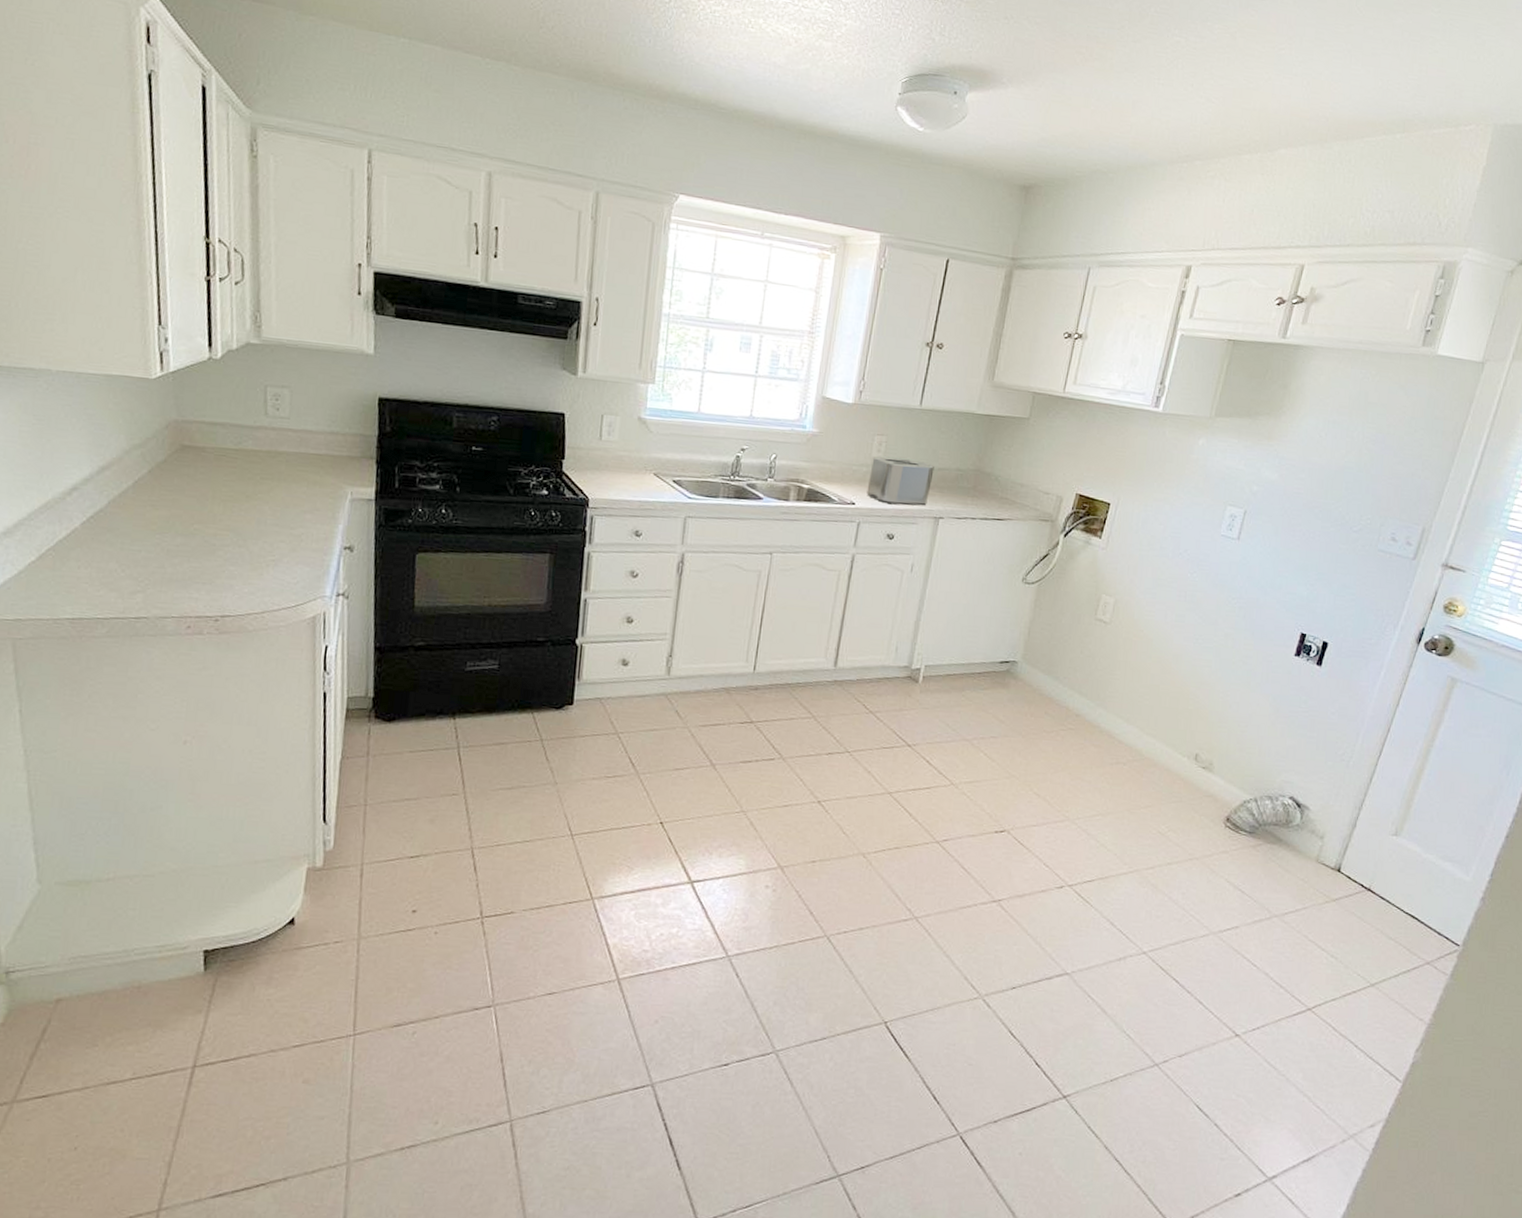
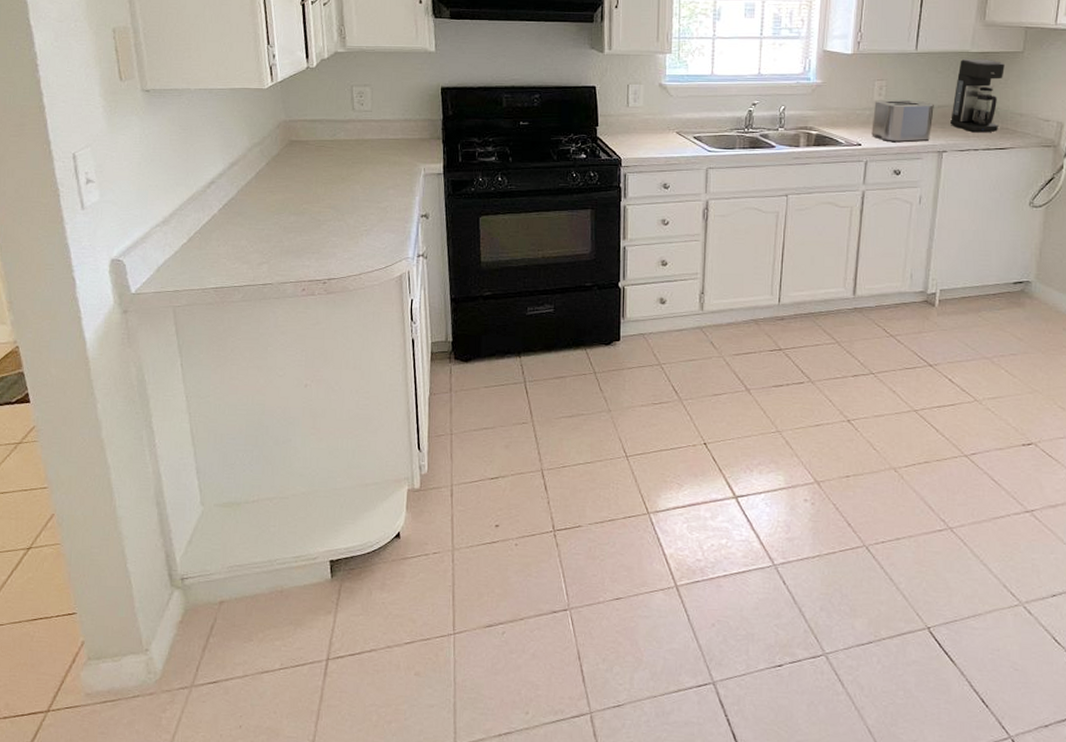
coffee maker: none [950,420,1009,501] -> present [951,58,1005,133]

